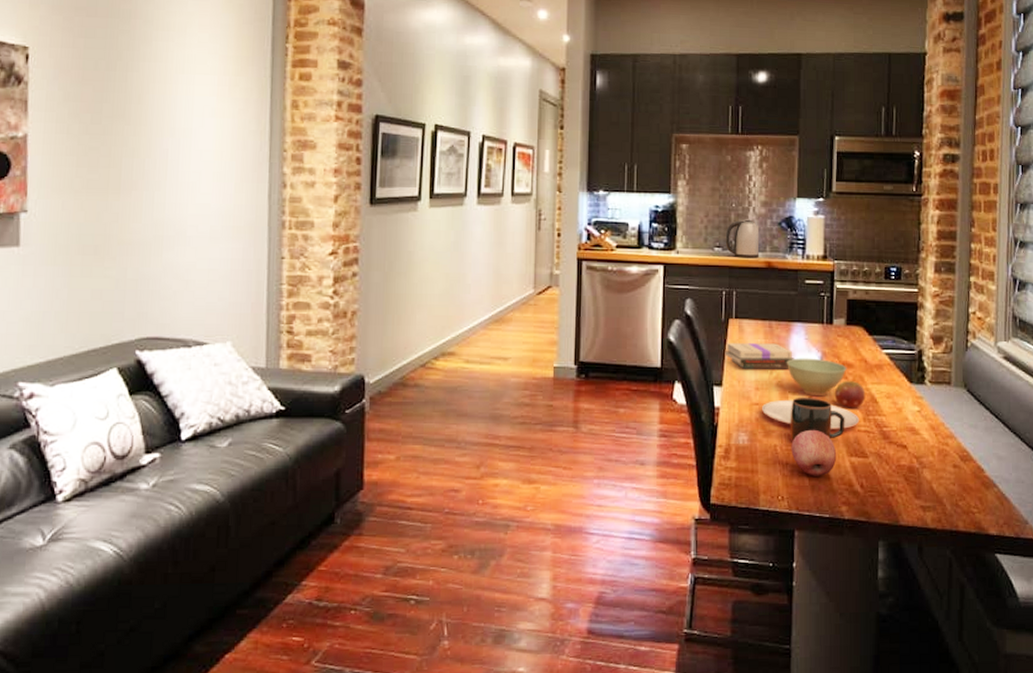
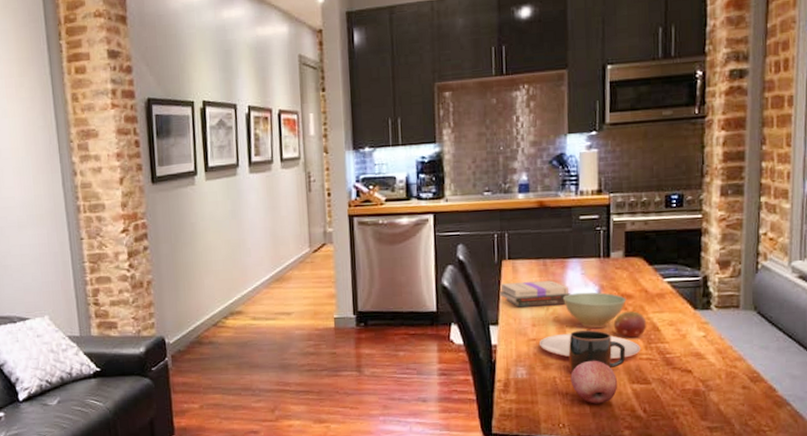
kettle: present [725,219,760,259] -> none [494,161,531,201]

